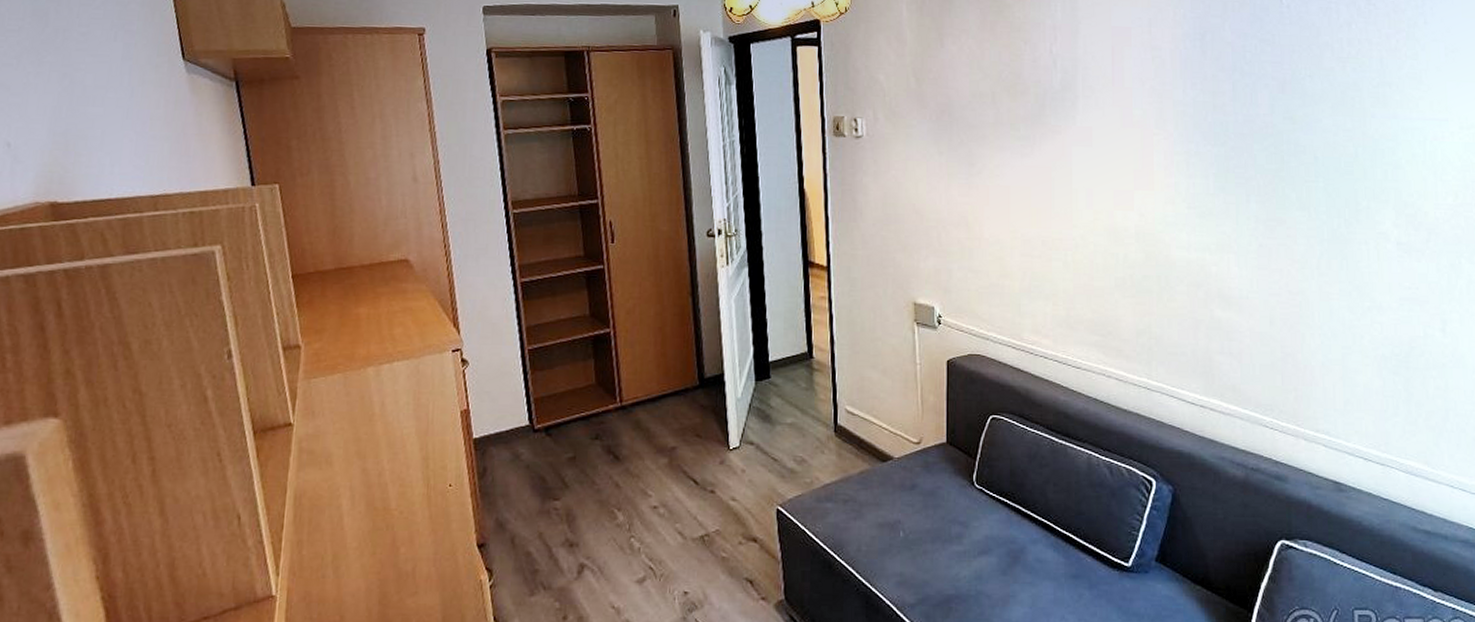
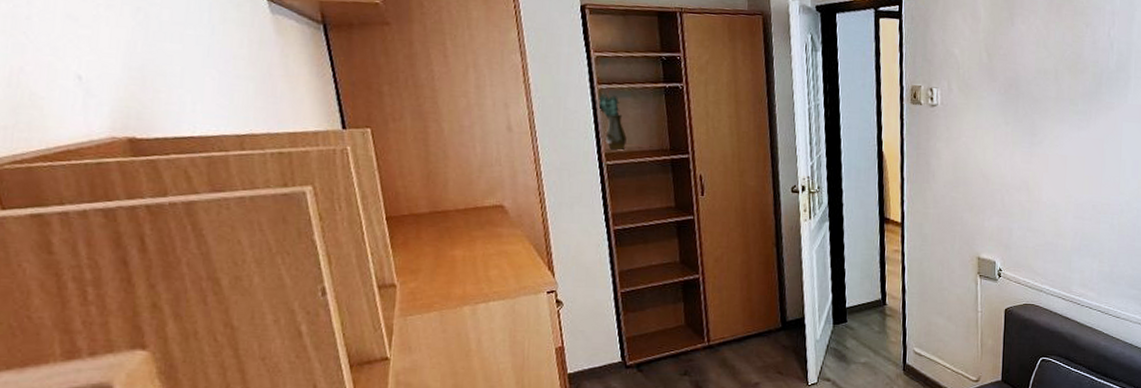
vase: none [503,139,534,198] -> present [597,93,627,150]

